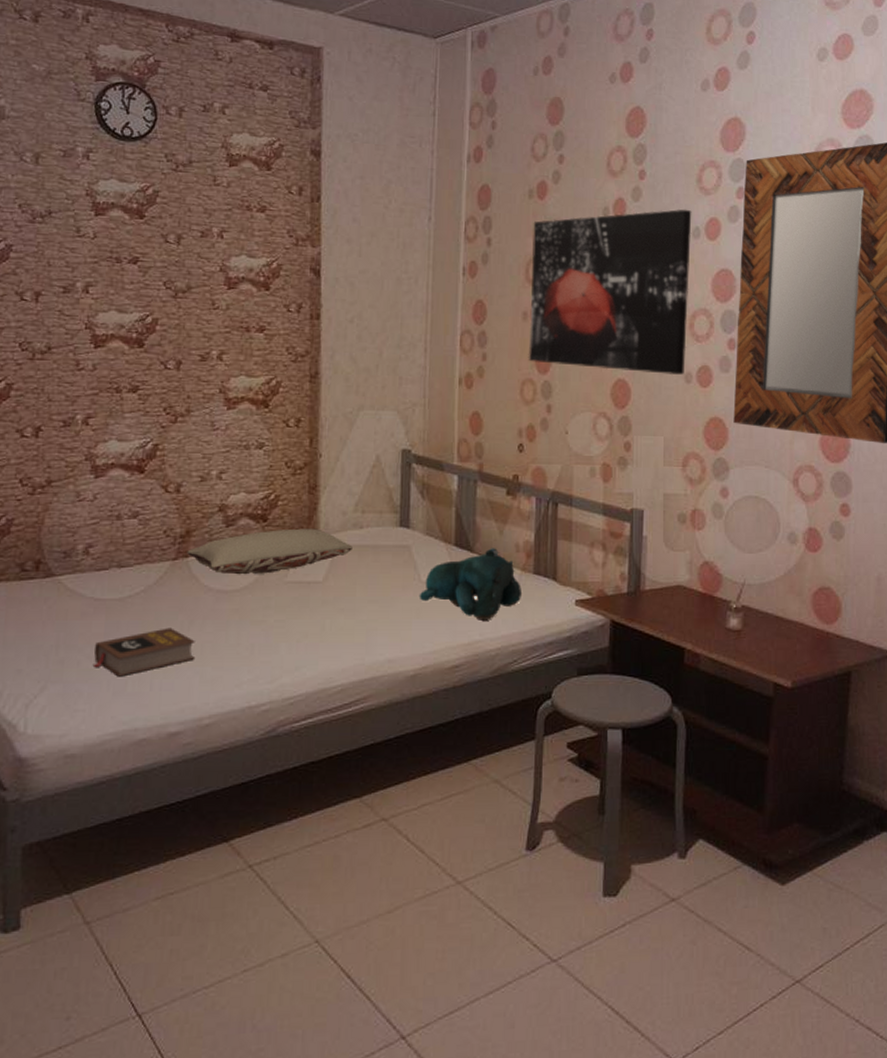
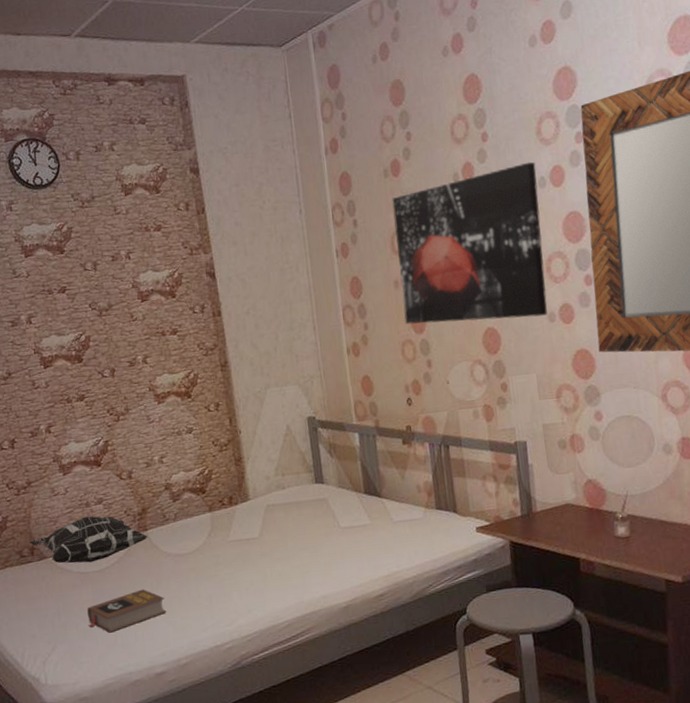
decorative pillow: none [37,531,188,588] -> present [30,516,148,564]
pillow: present [187,528,353,575] -> none [145,493,279,541]
teddy bear: present [419,548,523,620] -> none [340,491,429,555]

